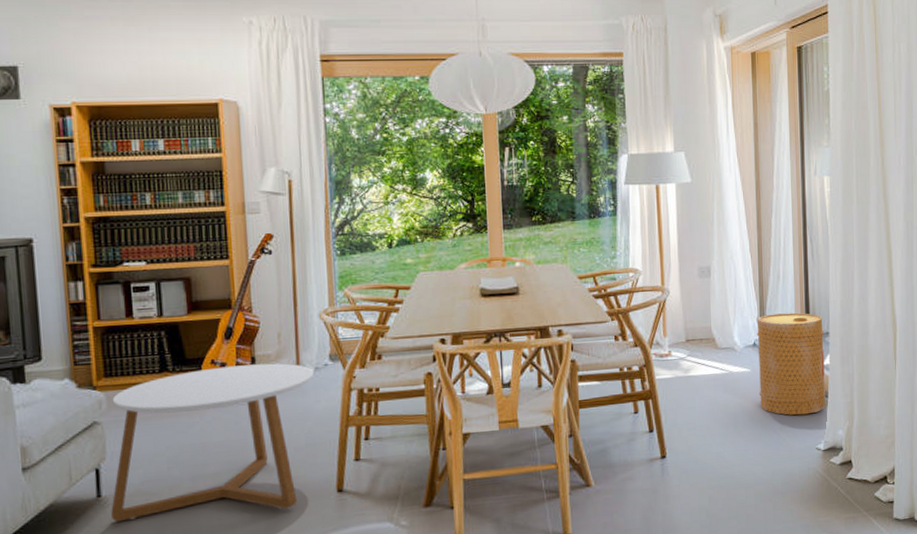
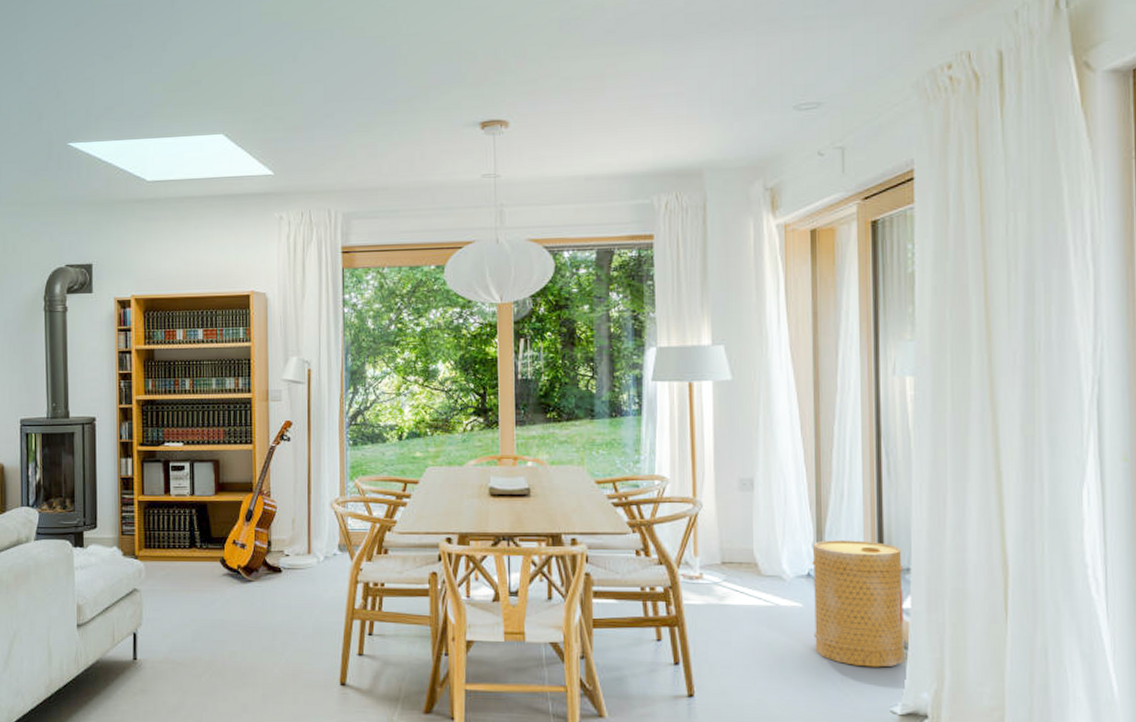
coffee table: present [111,363,314,522] -> none [144,548,323,696]

